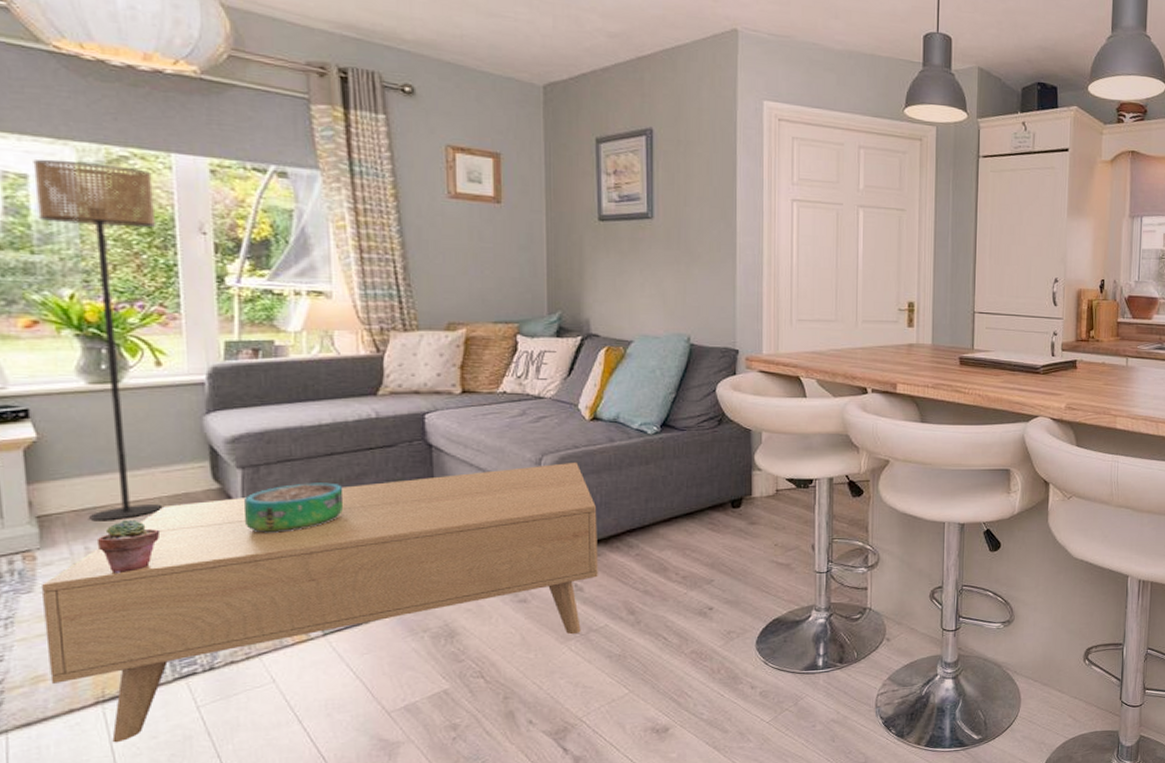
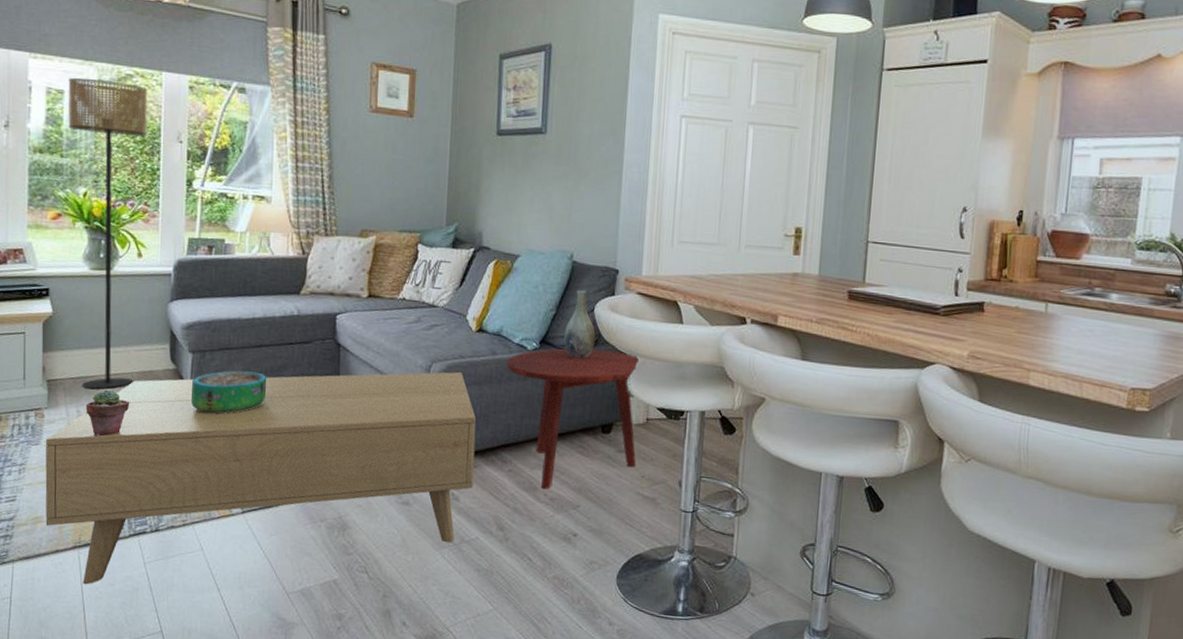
side table: none [626,428,769,569] -> present [506,348,641,490]
vase: none [686,371,719,439] -> present [564,289,596,359]

